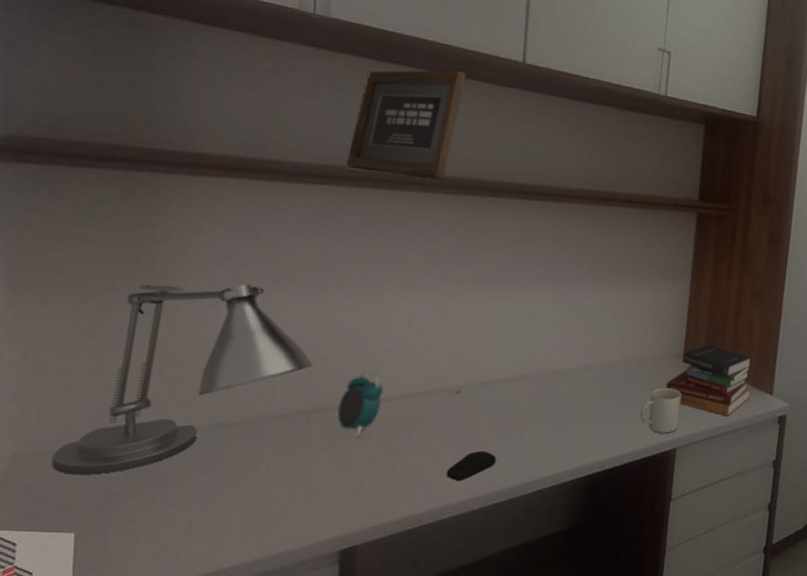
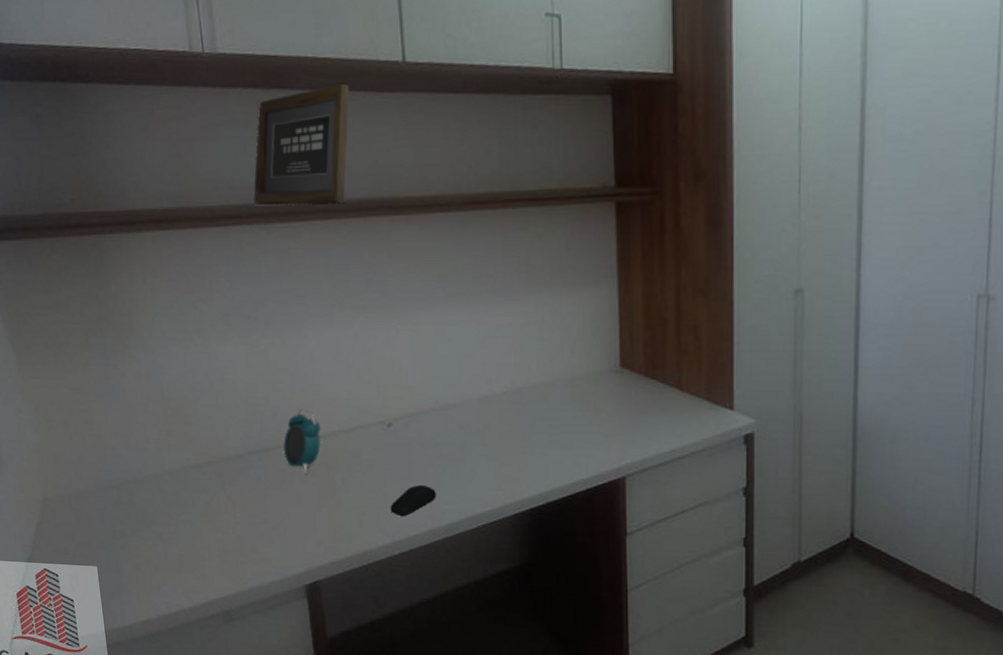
desk lamp: present [52,283,315,475] -> none [70,331,257,515]
mug: present [639,387,682,434] -> none [579,408,624,460]
books: present [666,345,751,417] -> none [605,356,706,438]

